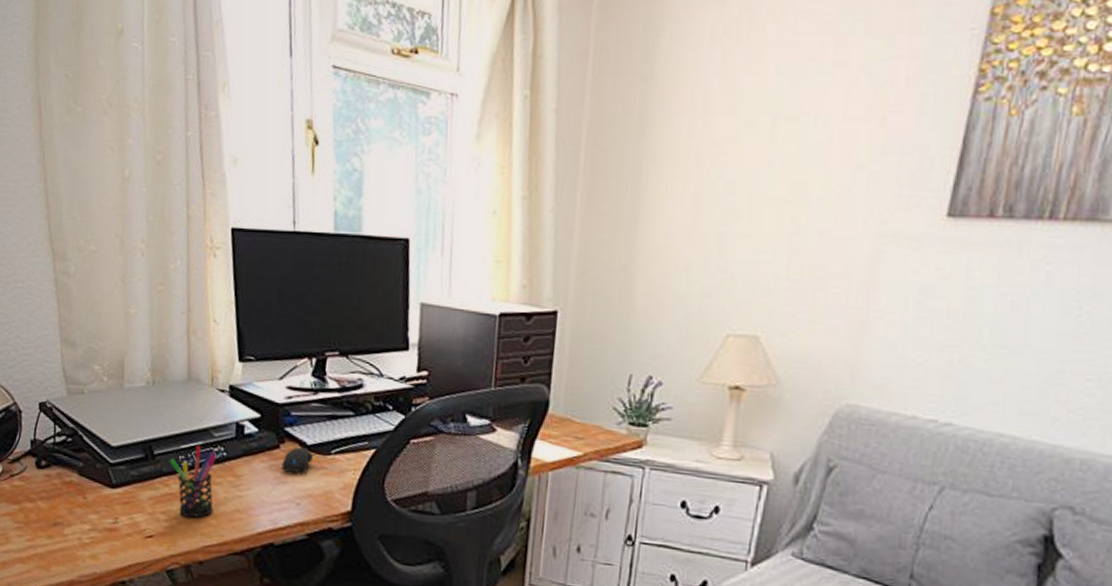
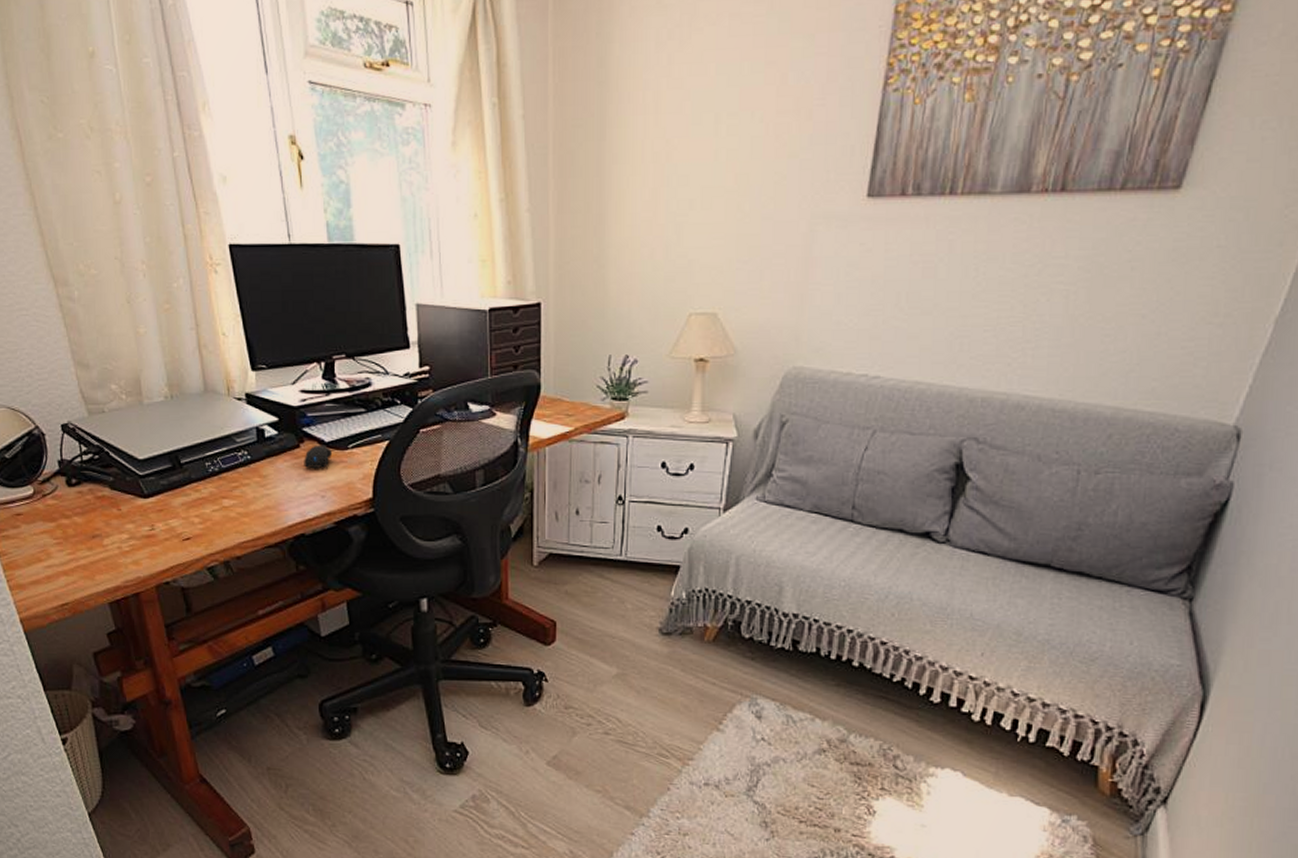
pen holder: present [169,446,216,518] -> none [196,452,244,519]

